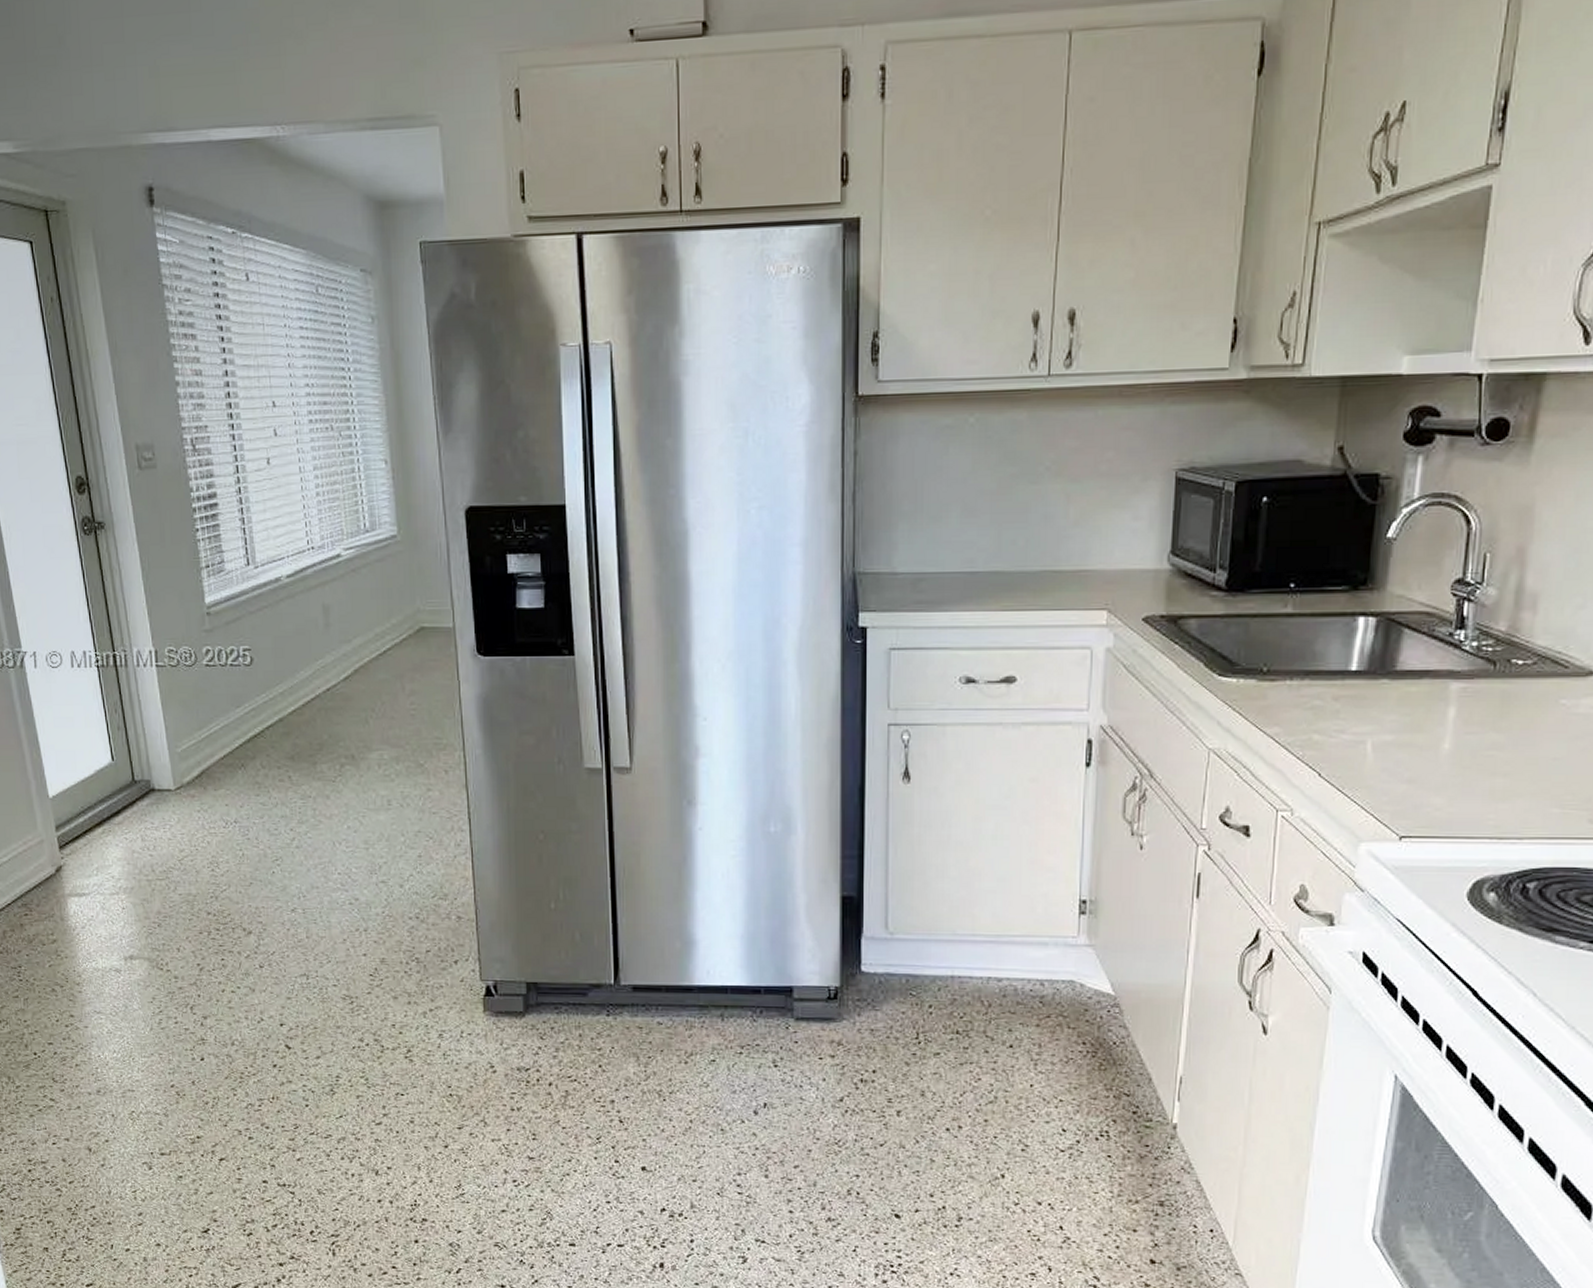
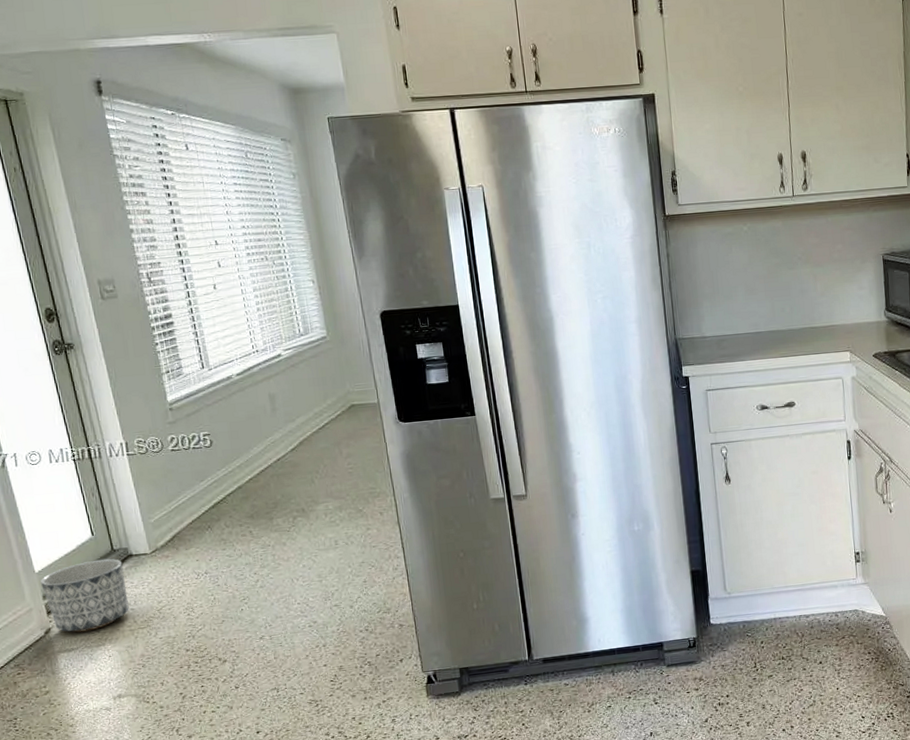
planter: none [53,790,148,875] -> present [40,559,129,633]

